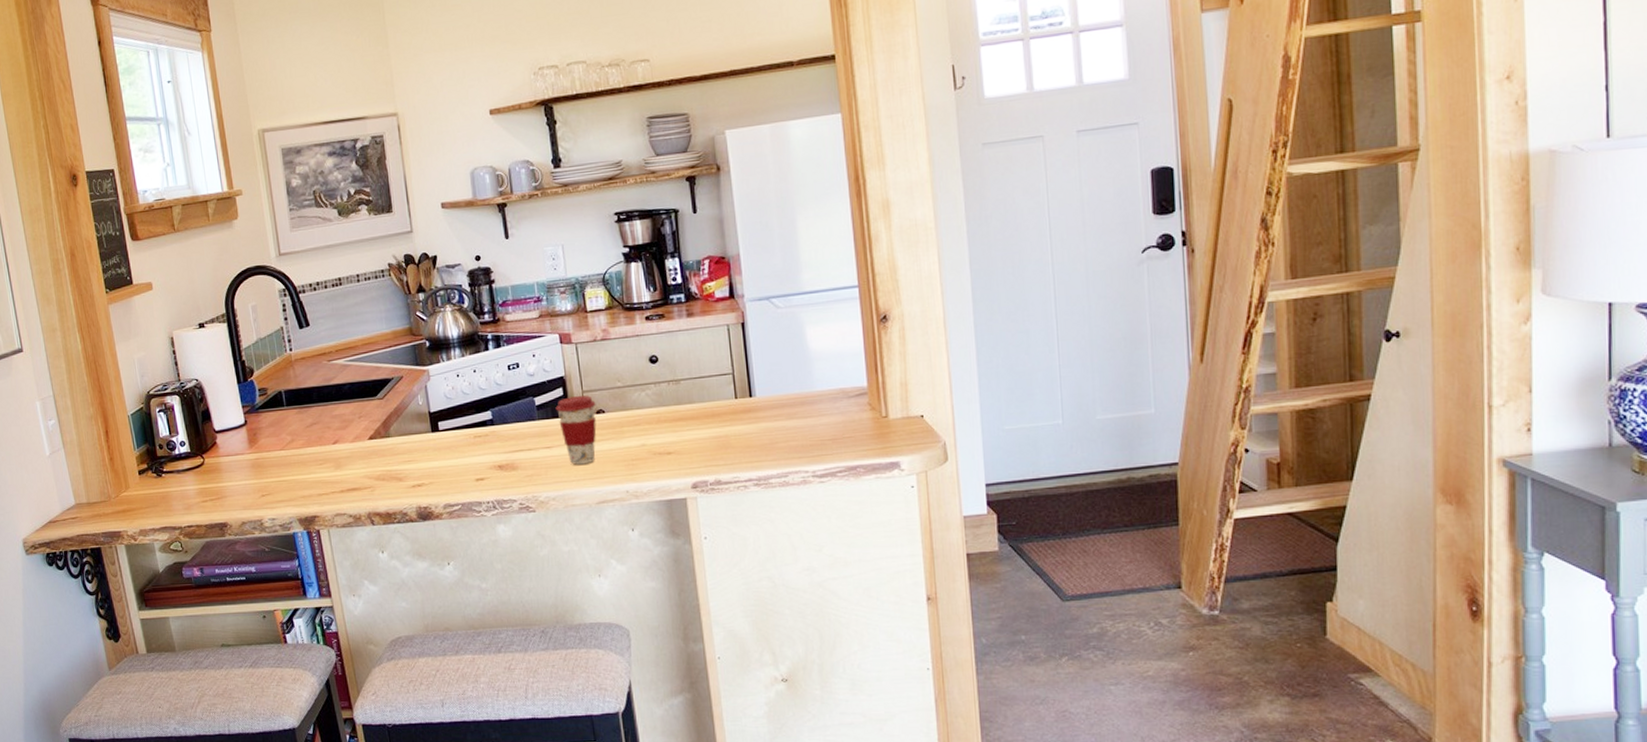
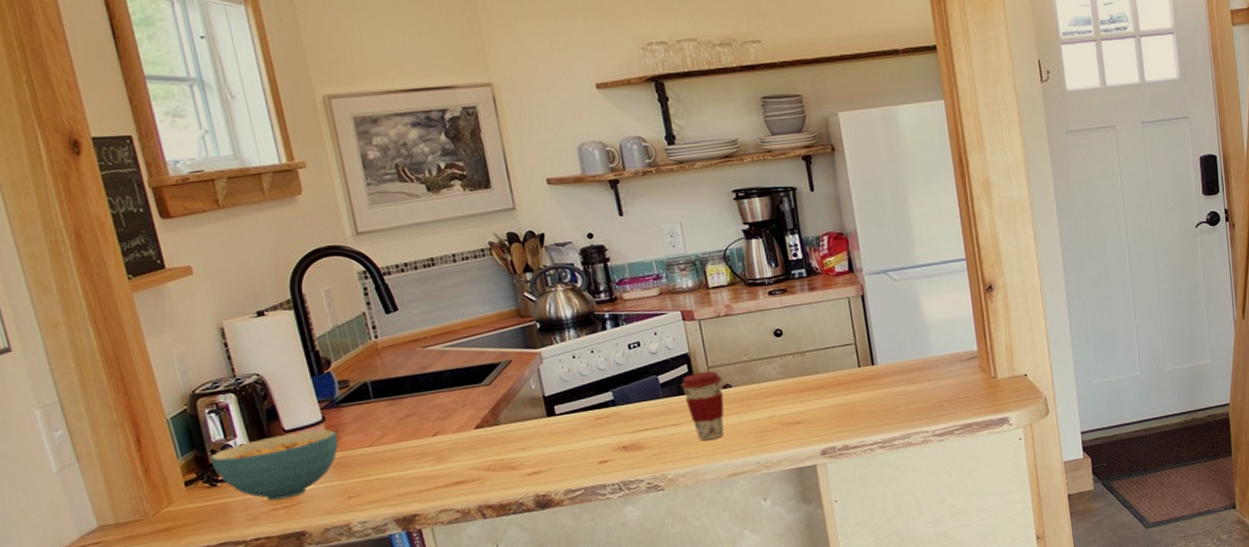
cereal bowl: none [158,432,256,493] -> present [210,430,338,501]

